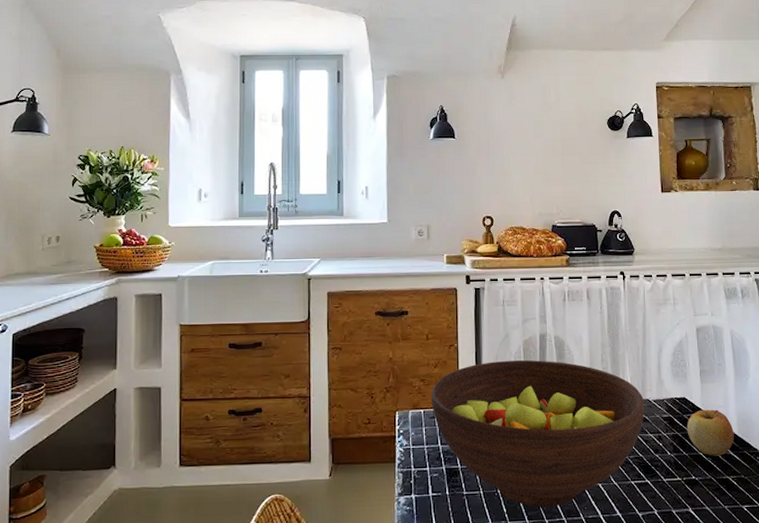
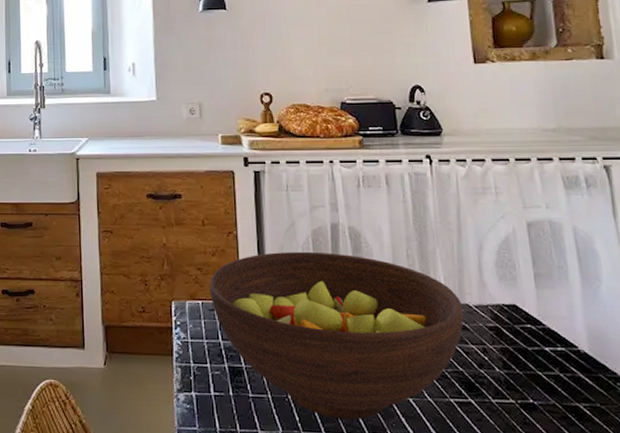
apple: present [686,409,734,456] -> none [519,320,584,378]

